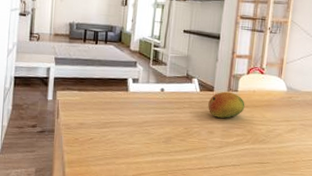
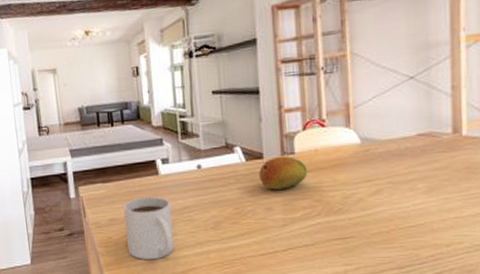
mug: none [90,108,133,163] -> present [123,196,174,260]

